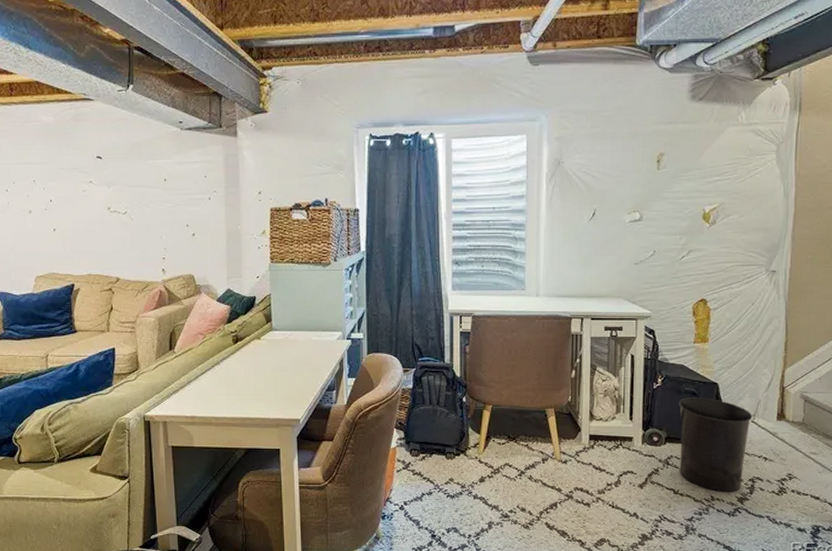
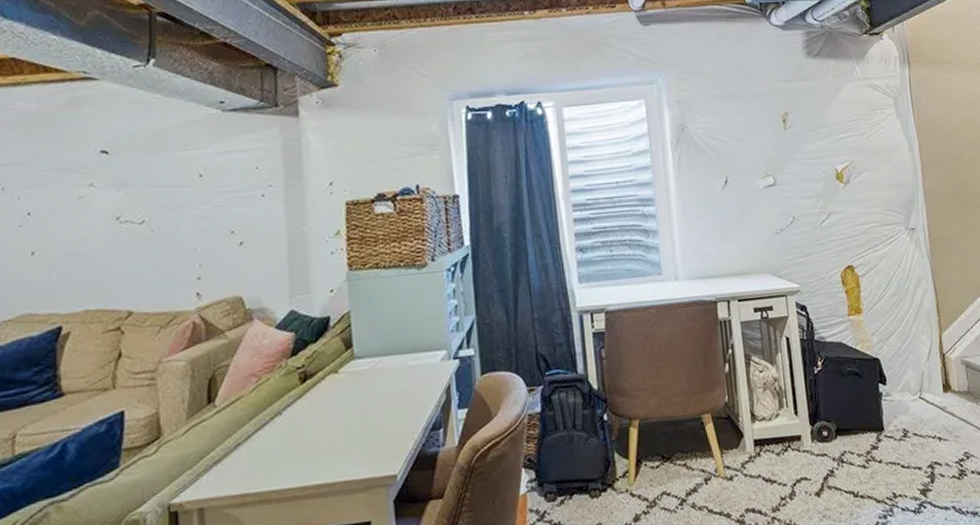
waste bin: present [679,397,753,492] -> none [843,376,922,487]

